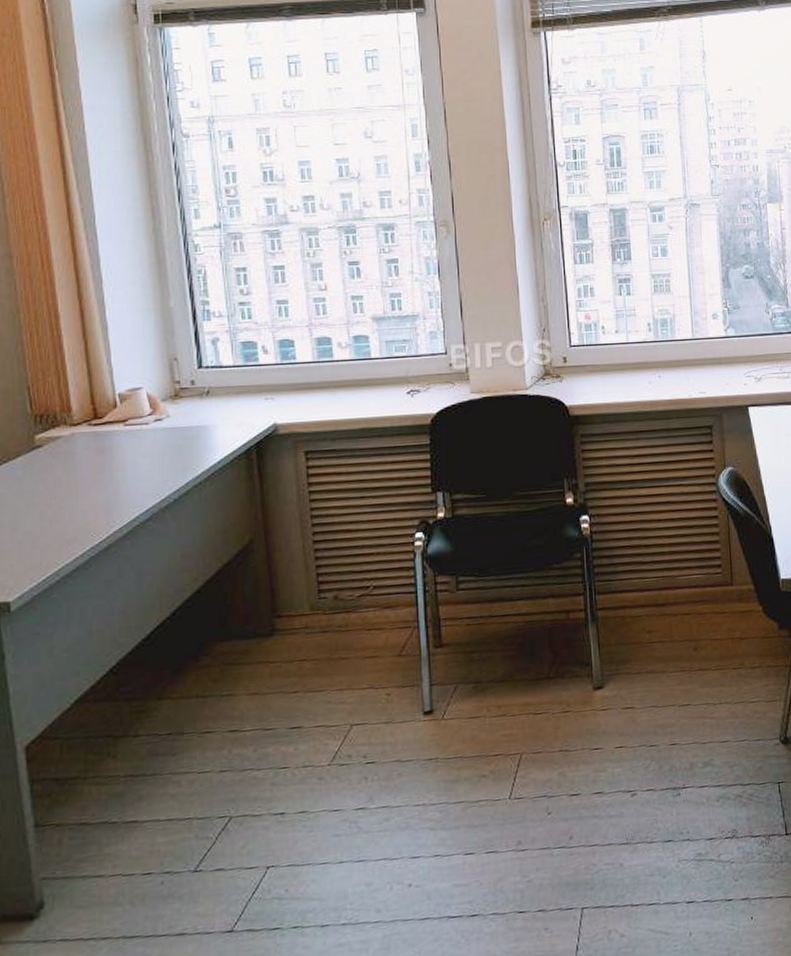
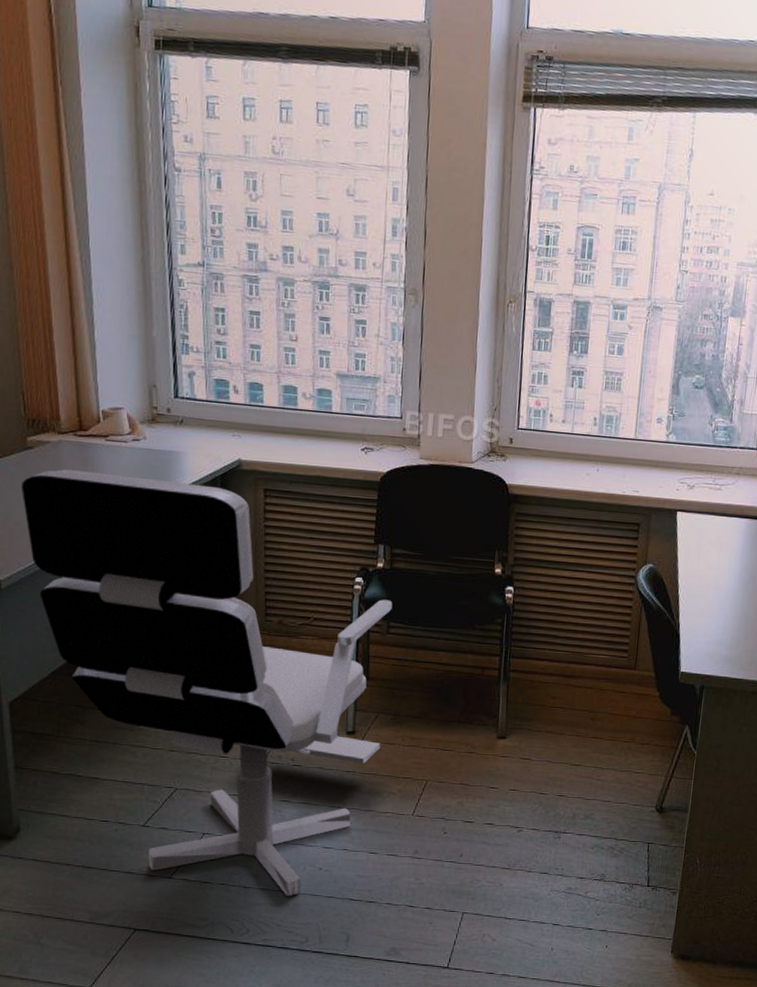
office chair: none [29,457,464,928] -> present [20,469,393,896]

